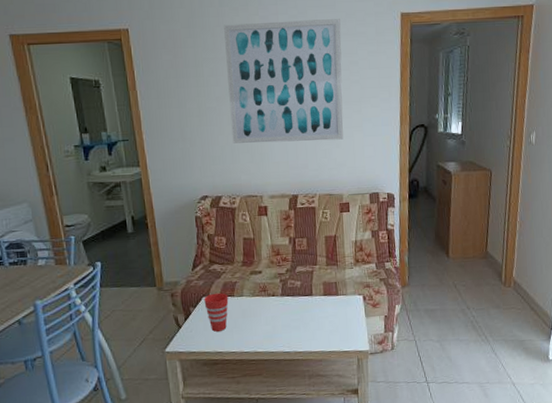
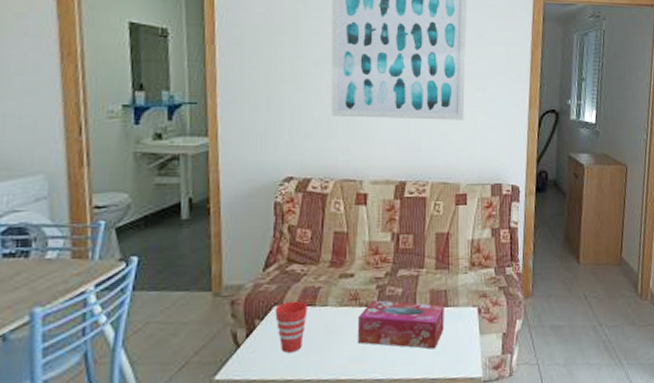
tissue box: none [268,291,337,329] -> present [358,300,444,349]

